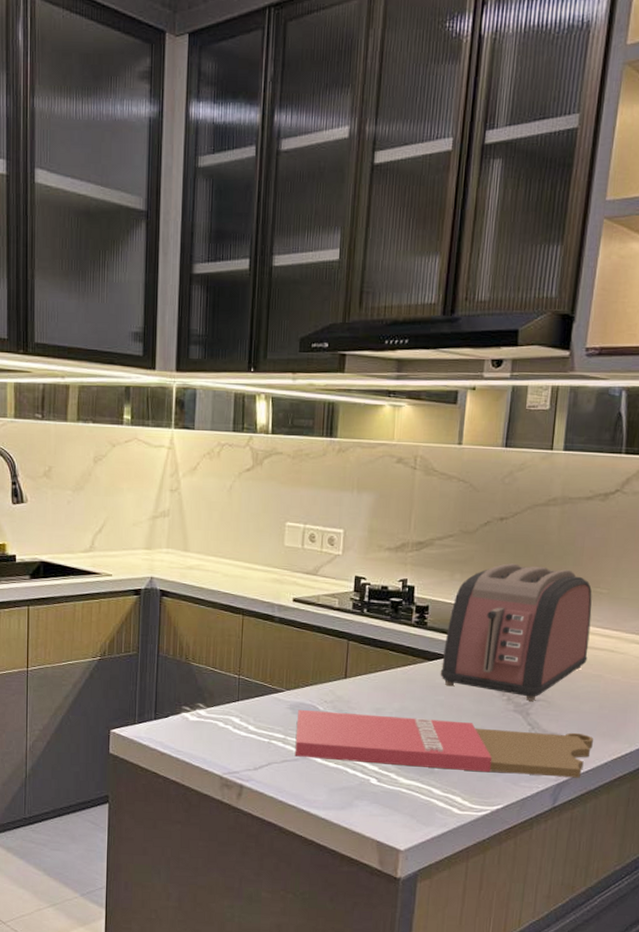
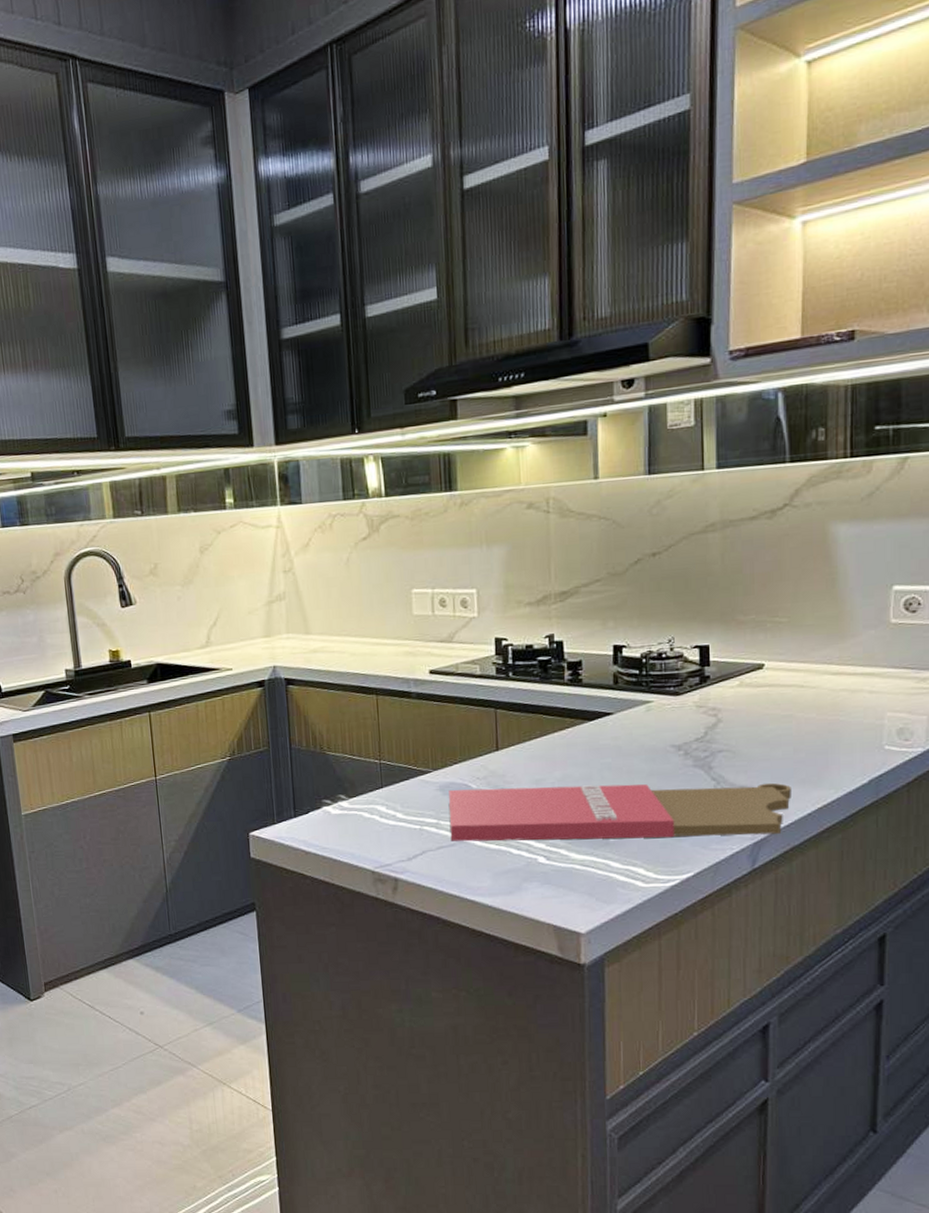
toaster: present [440,563,592,701] -> none [603,601,773,753]

